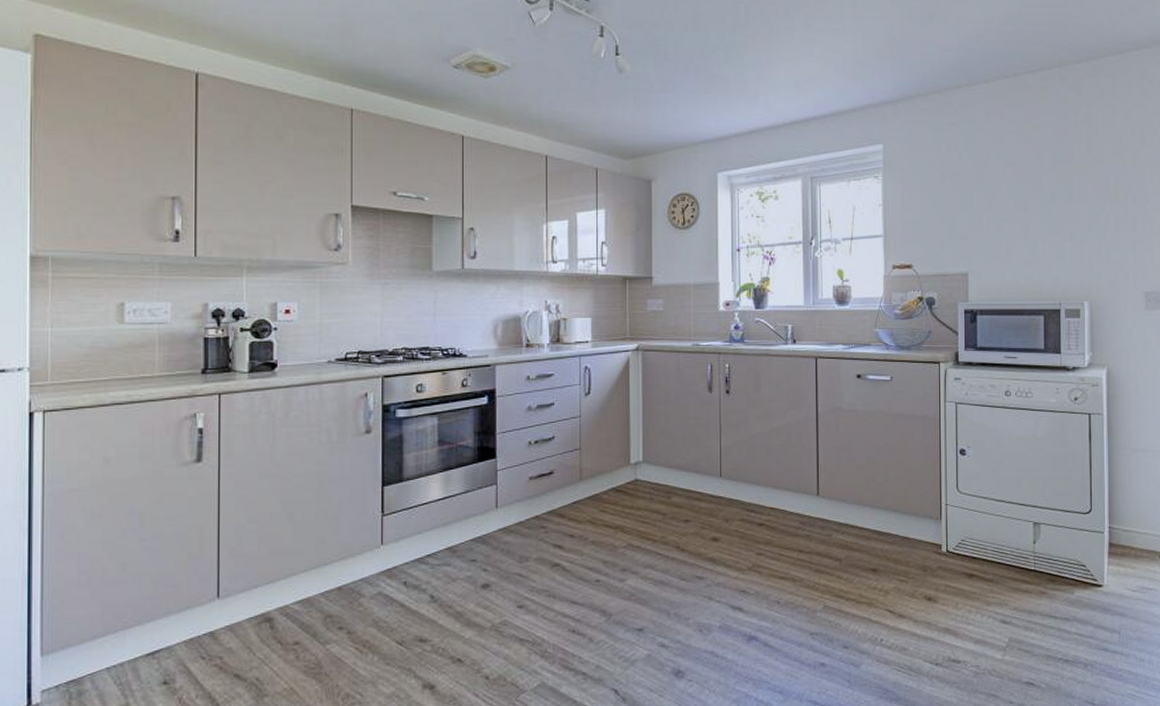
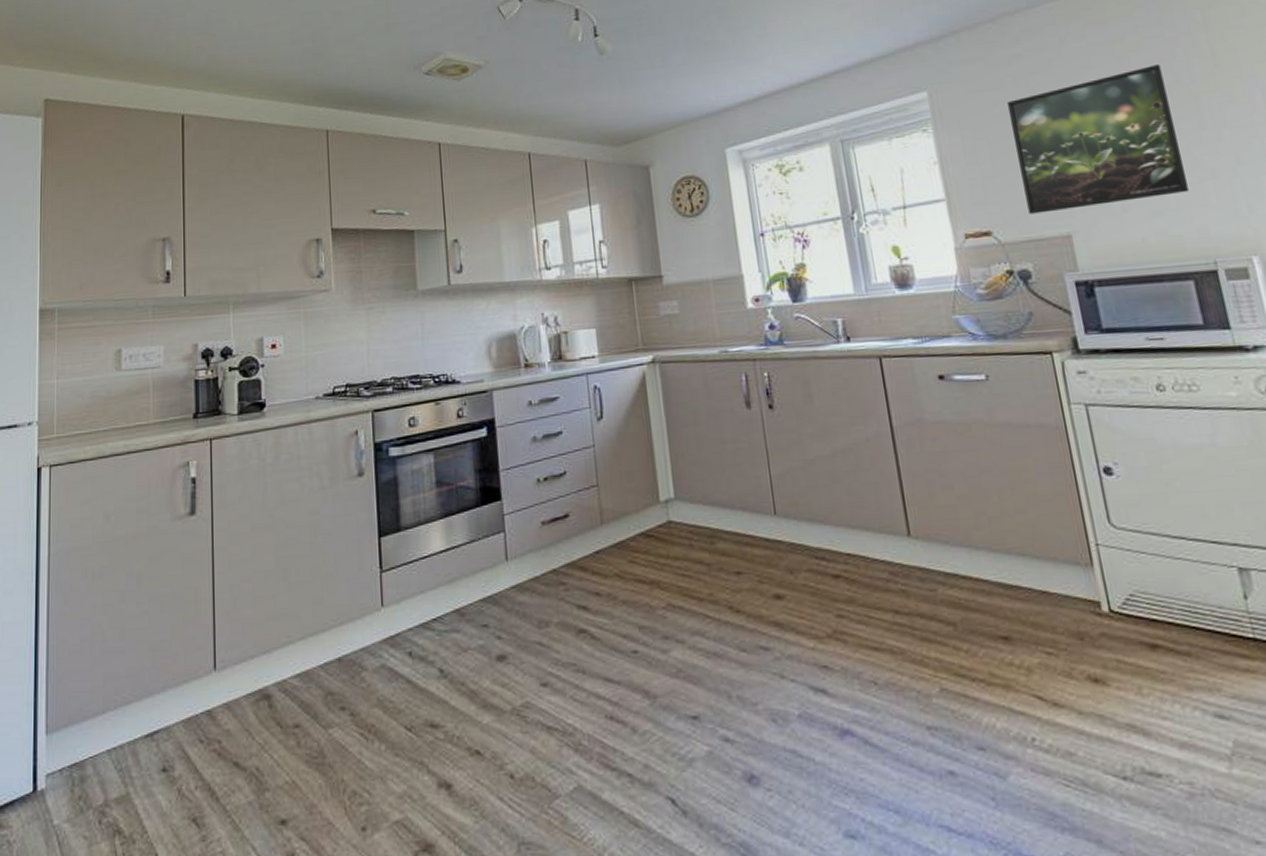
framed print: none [939,145,1054,254] -> present [1006,63,1190,214]

